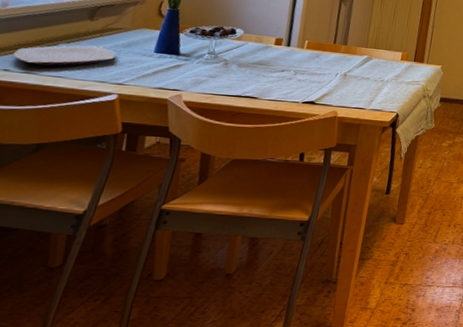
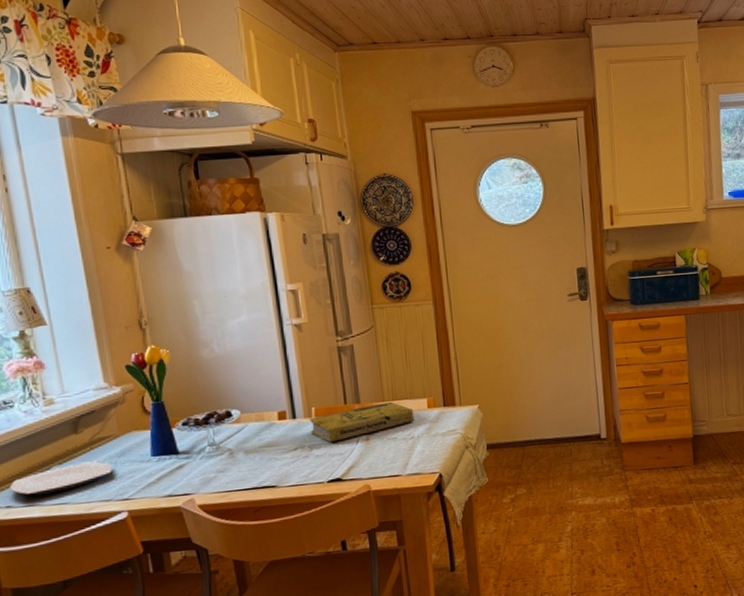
book: none [299,48,389,72] -> present [310,402,415,443]

